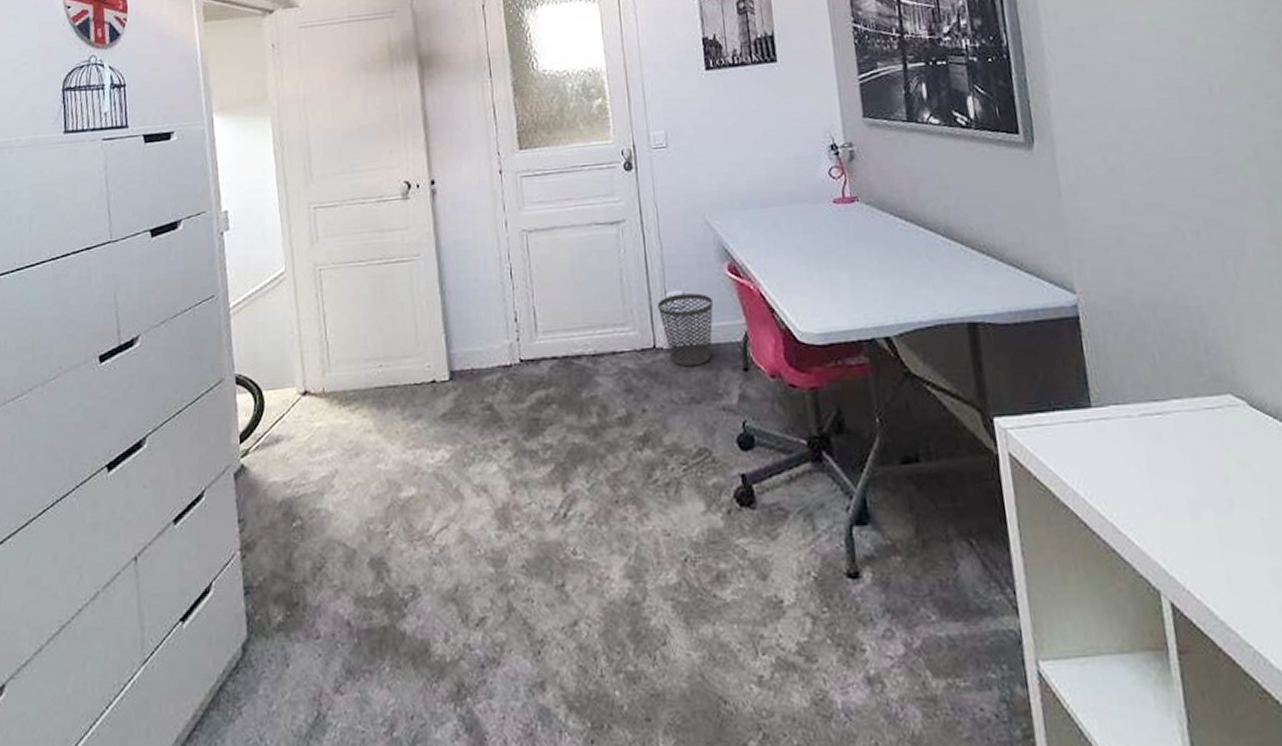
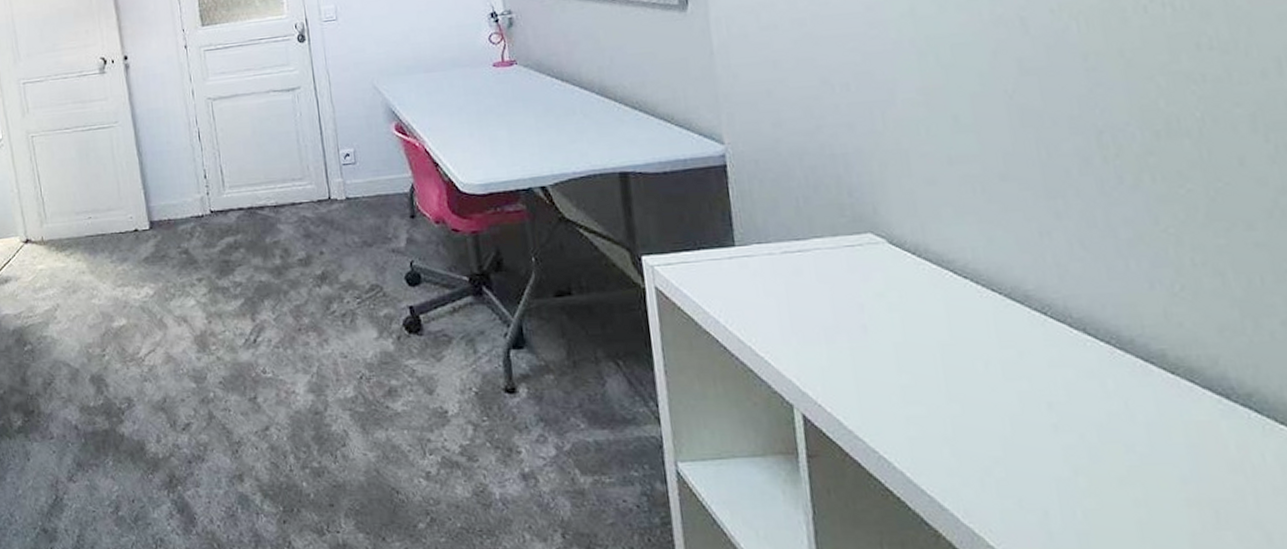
wastebasket: present [658,293,714,367] -> none [332,150,382,215]

